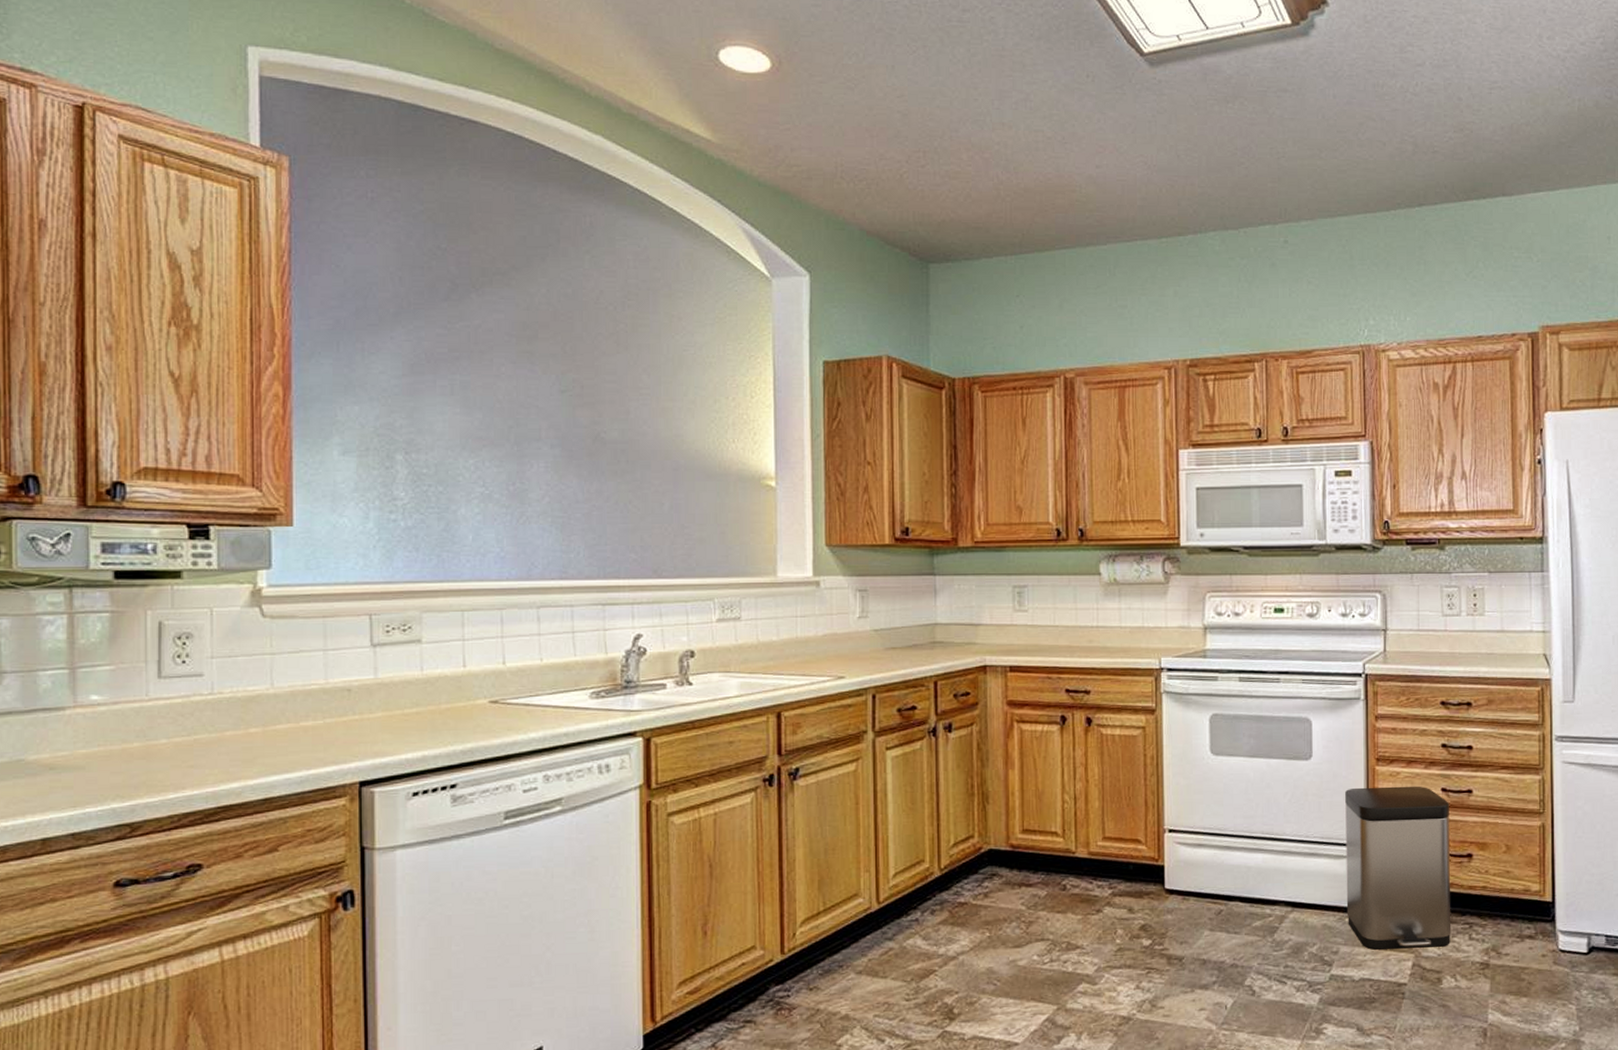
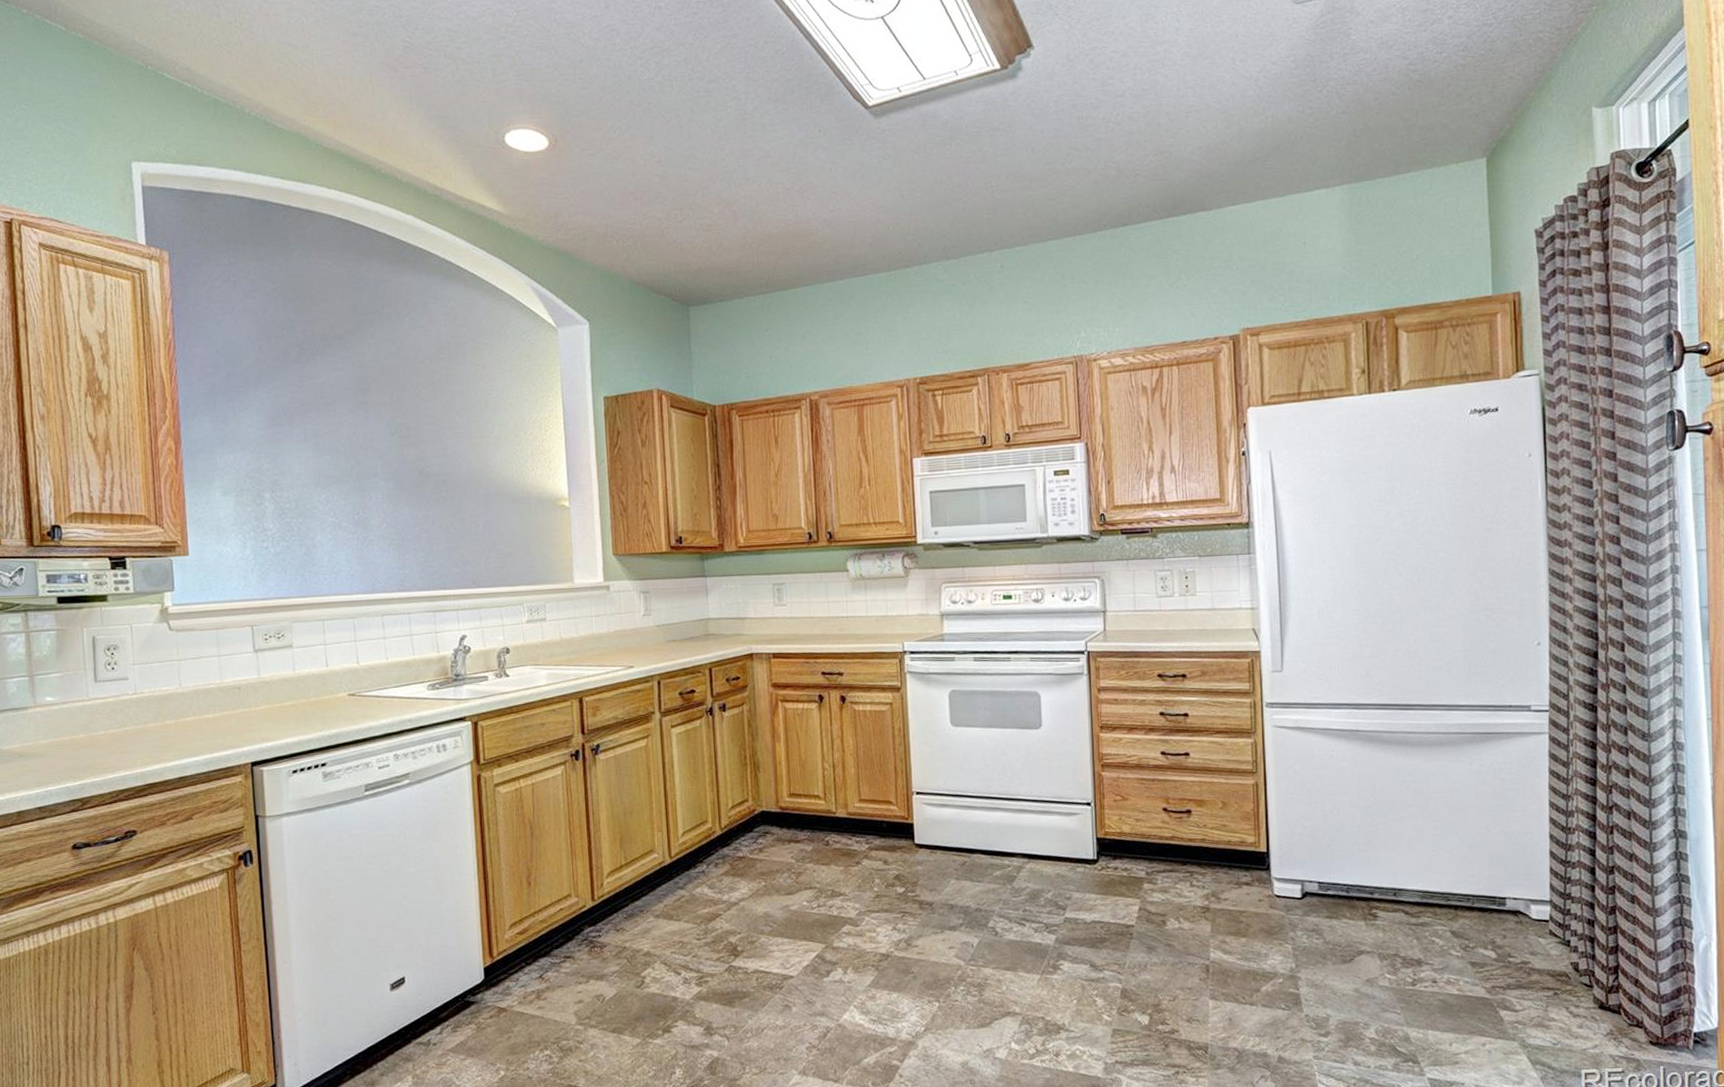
pedal bin: present [1345,786,1452,950] -> none [1073,750,1174,896]

